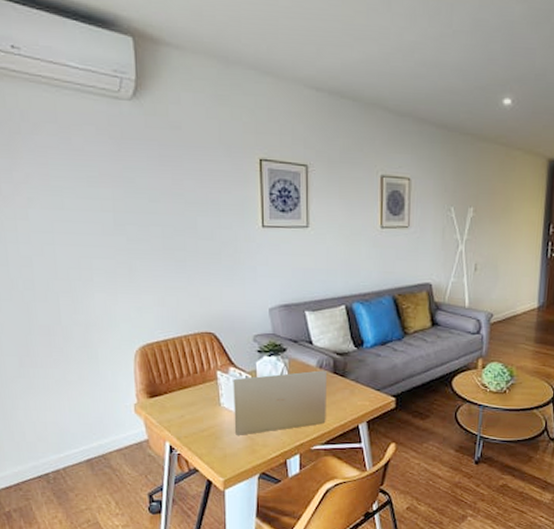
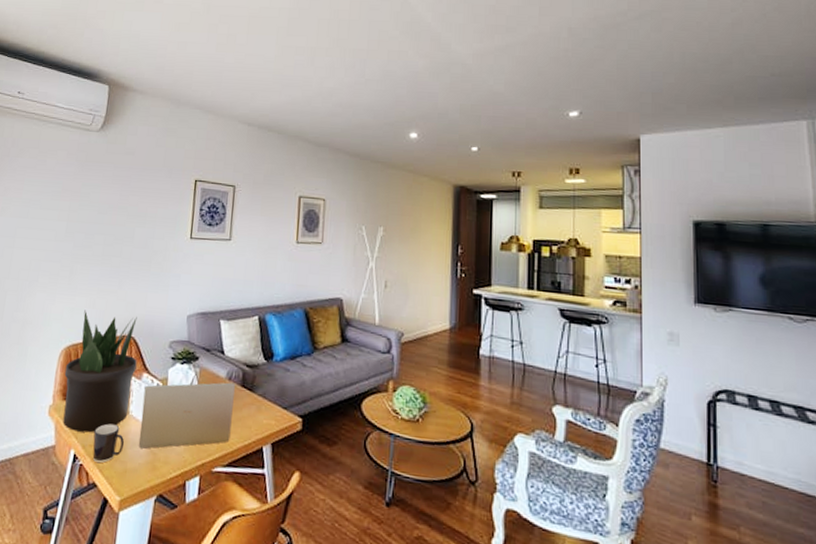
planter: none [143,308,221,426] -> present [63,310,137,433]
mug: none [187,416,220,452] -> present [92,423,125,464]

